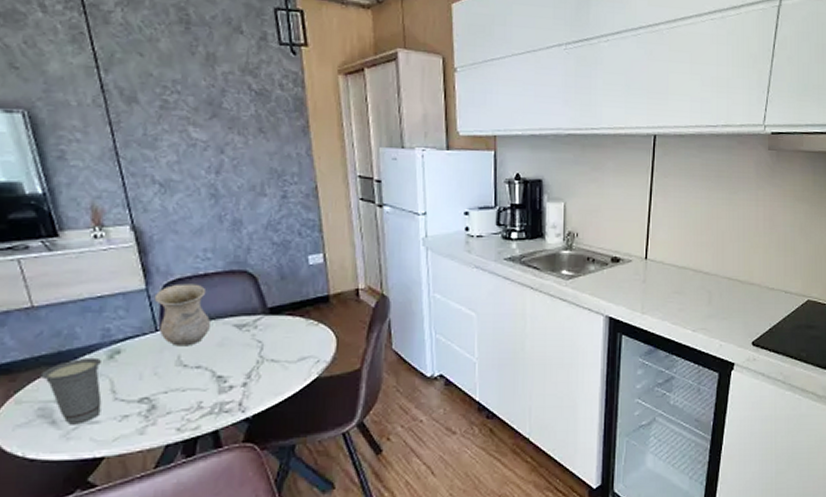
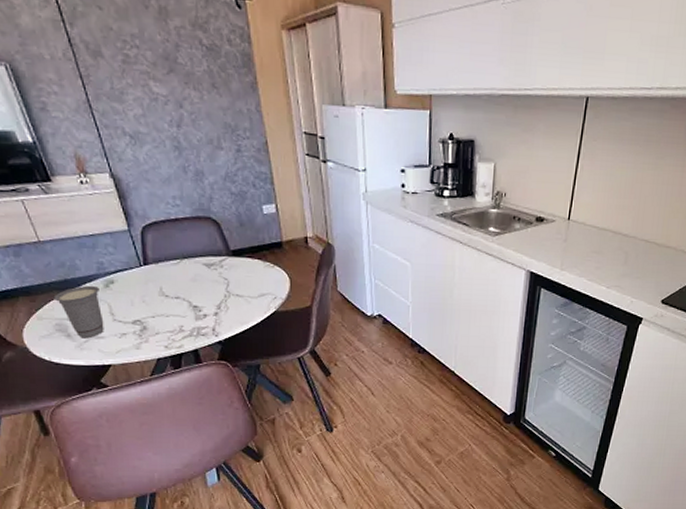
vase: present [154,283,210,347] -> none [135,226,184,280]

